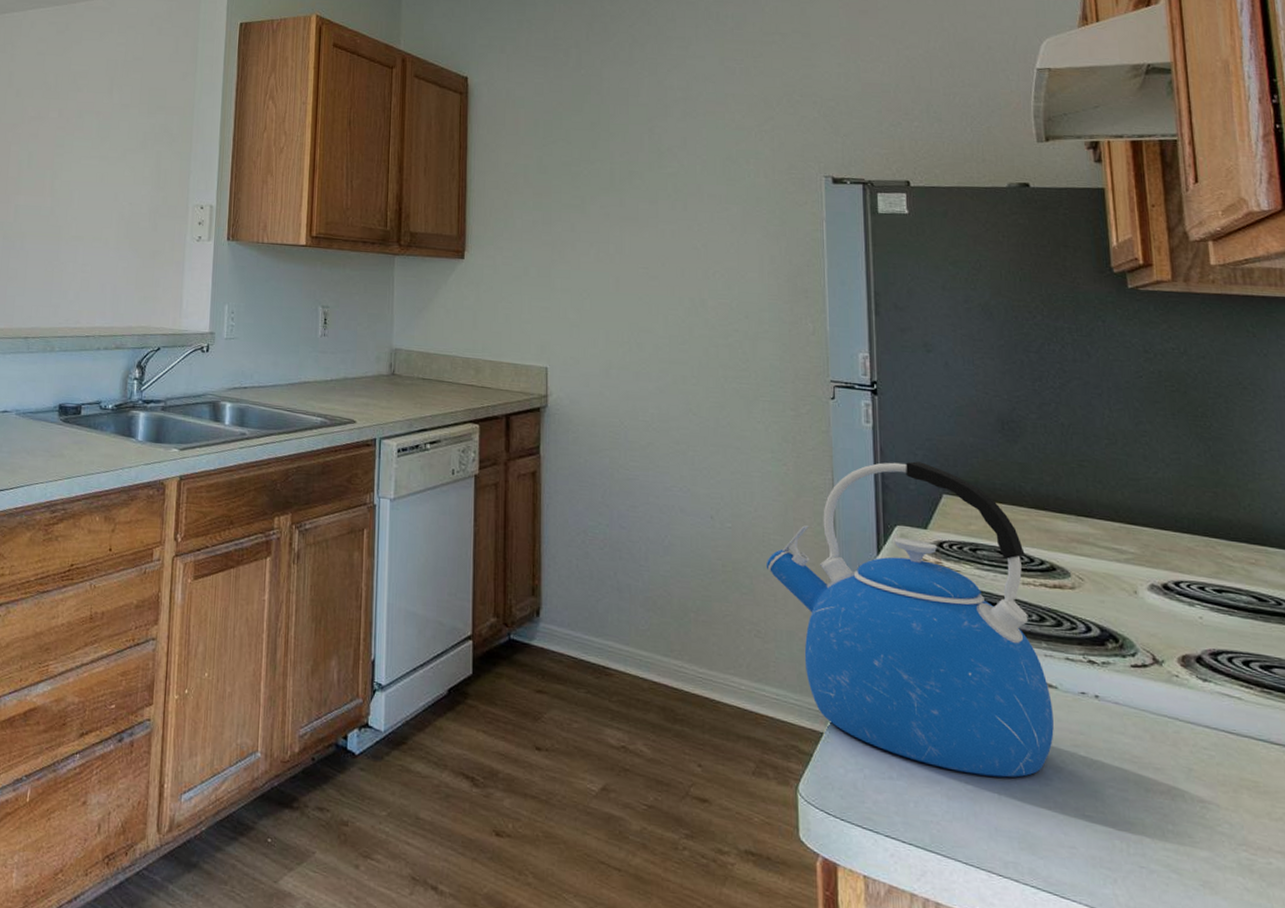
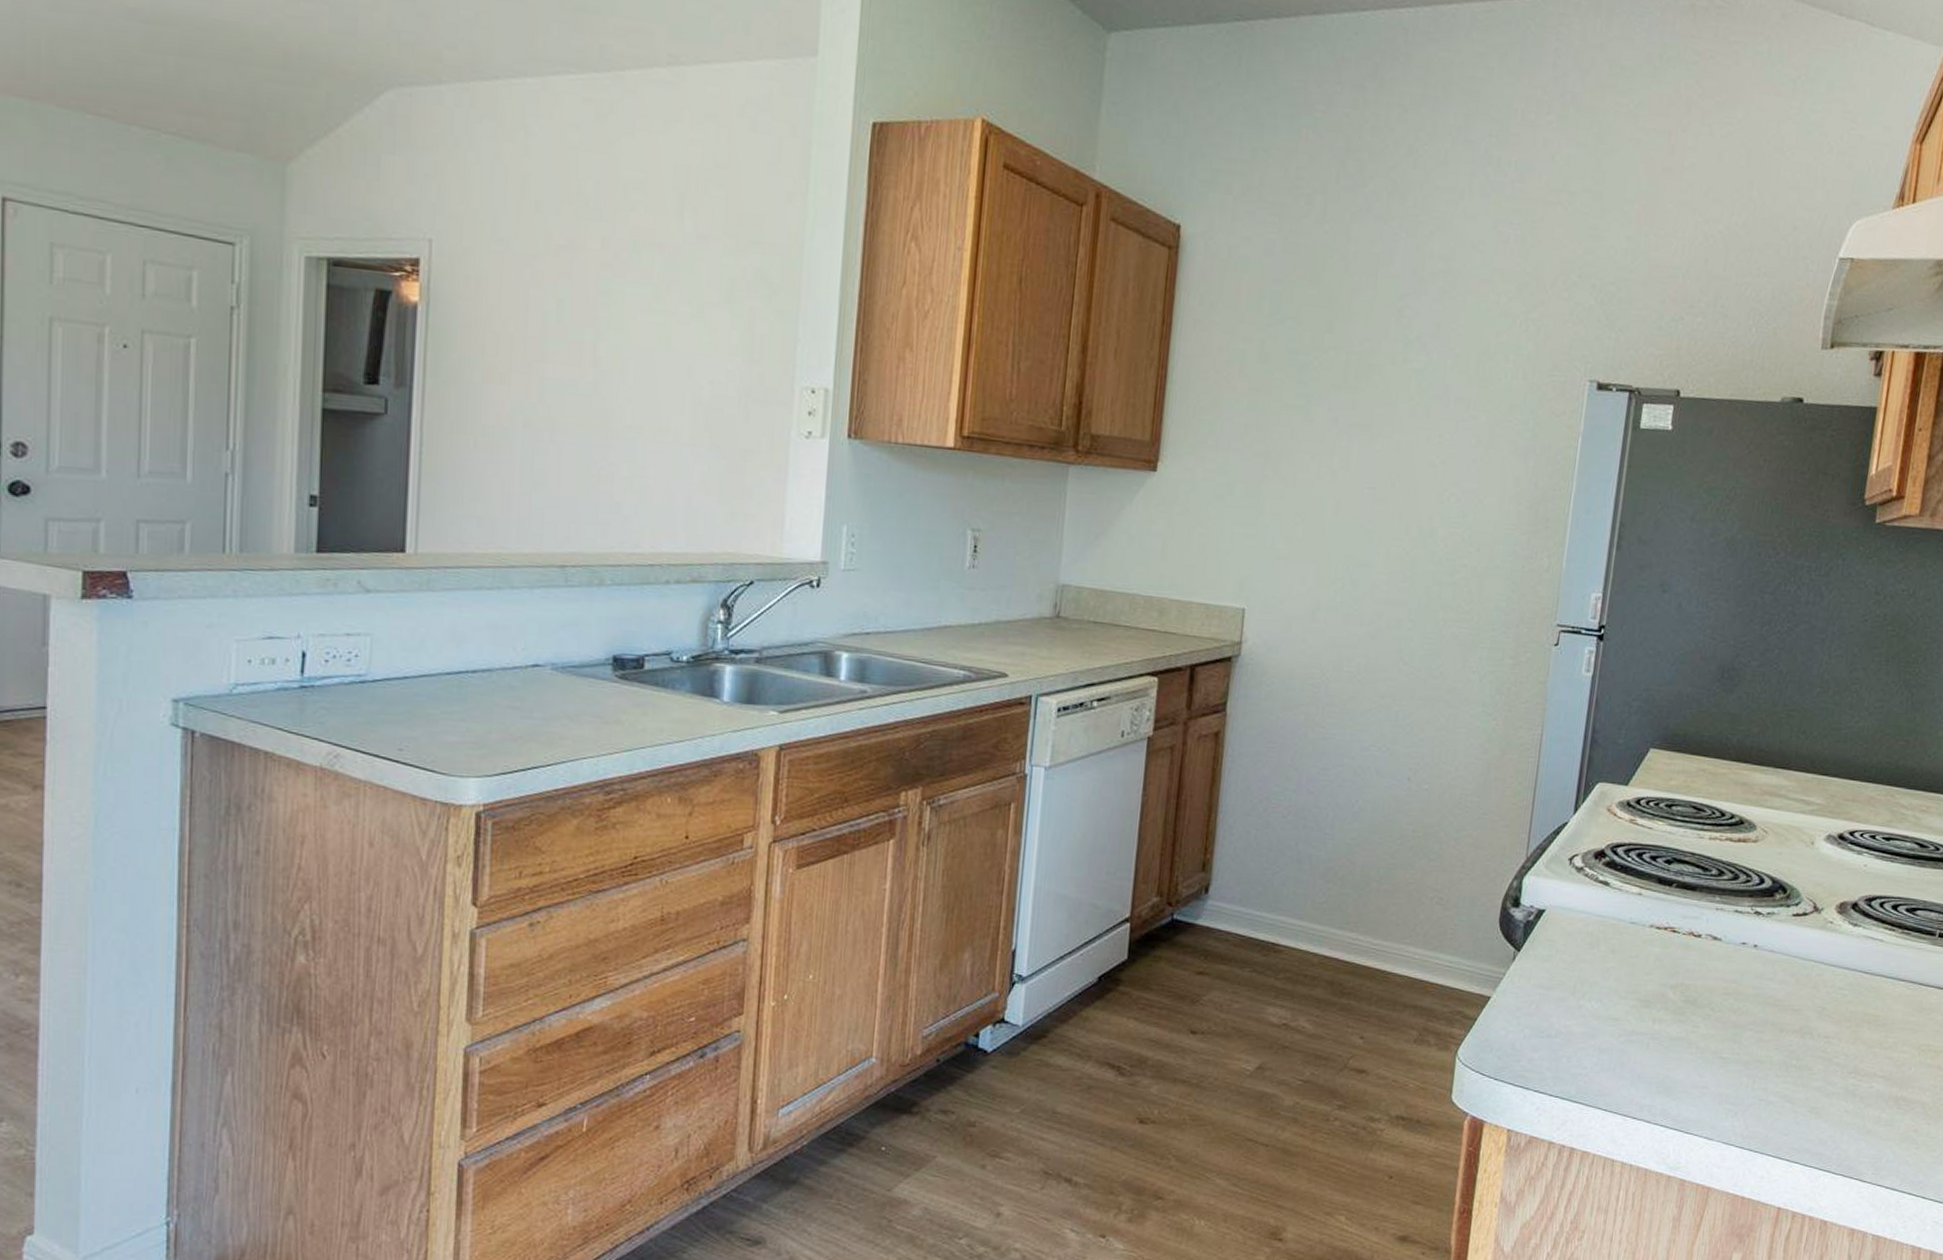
kettle: present [766,461,1054,778] -> none [1458,713,1718,1028]

